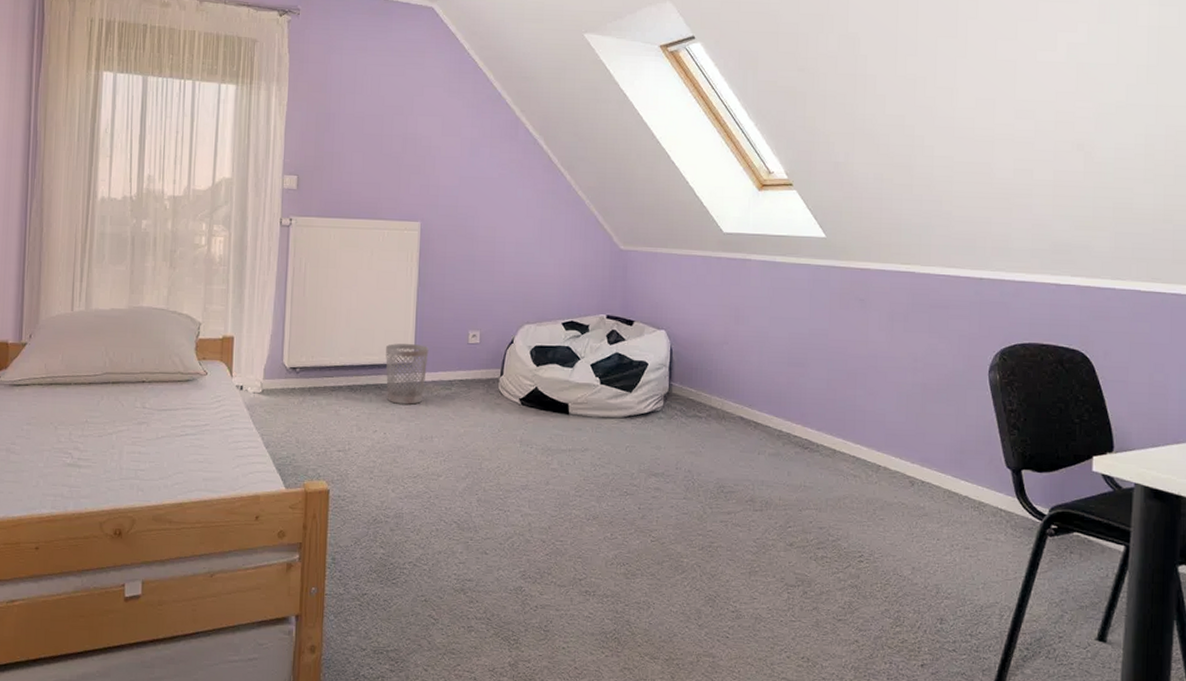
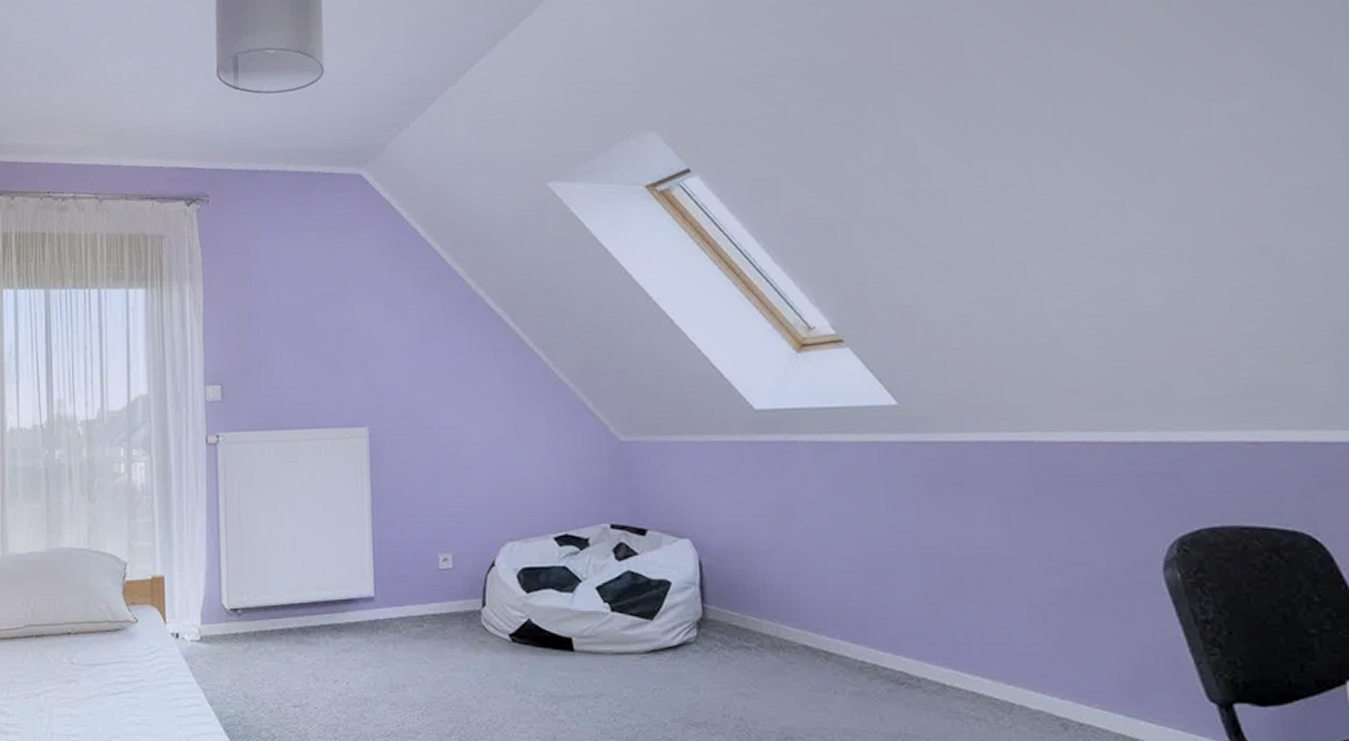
wastebasket: present [385,343,429,405] -> none [340,574,392,647]

